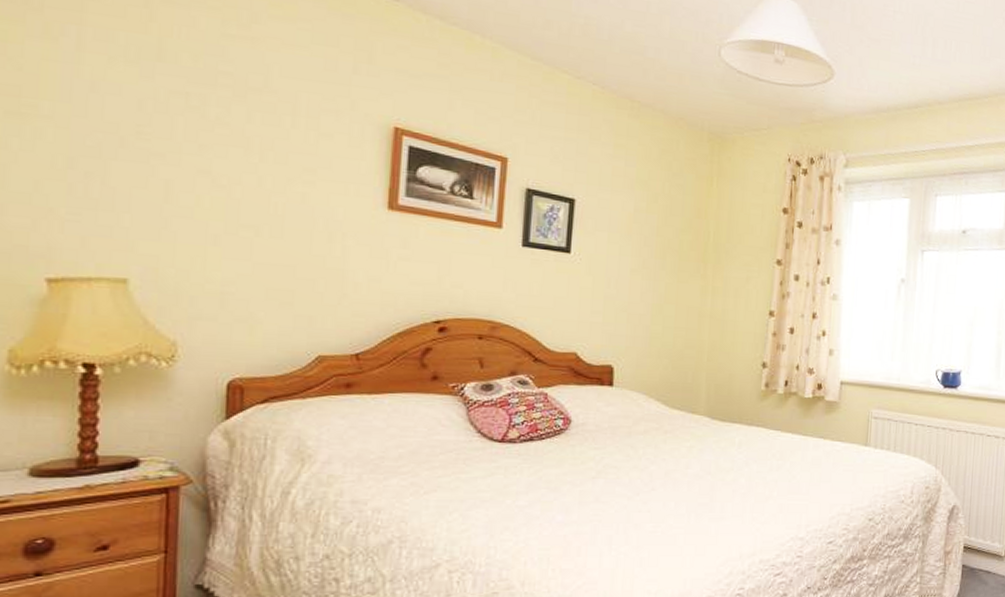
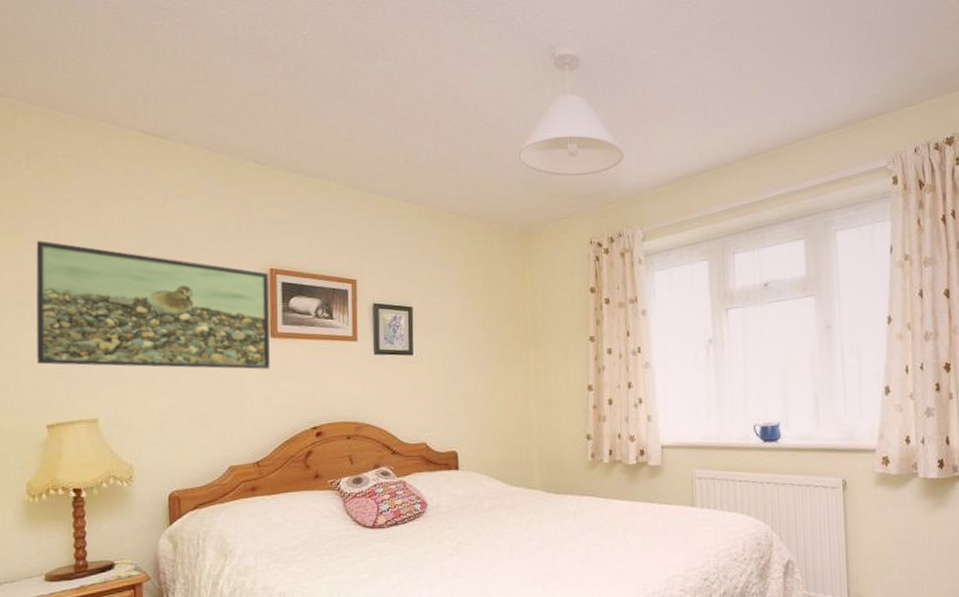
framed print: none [37,37,393,246] -> present [36,240,270,370]

